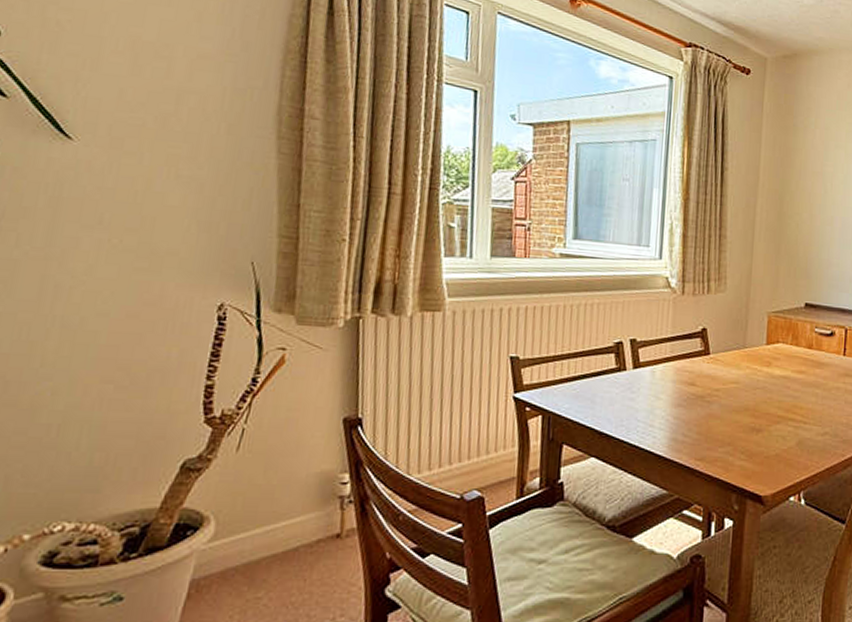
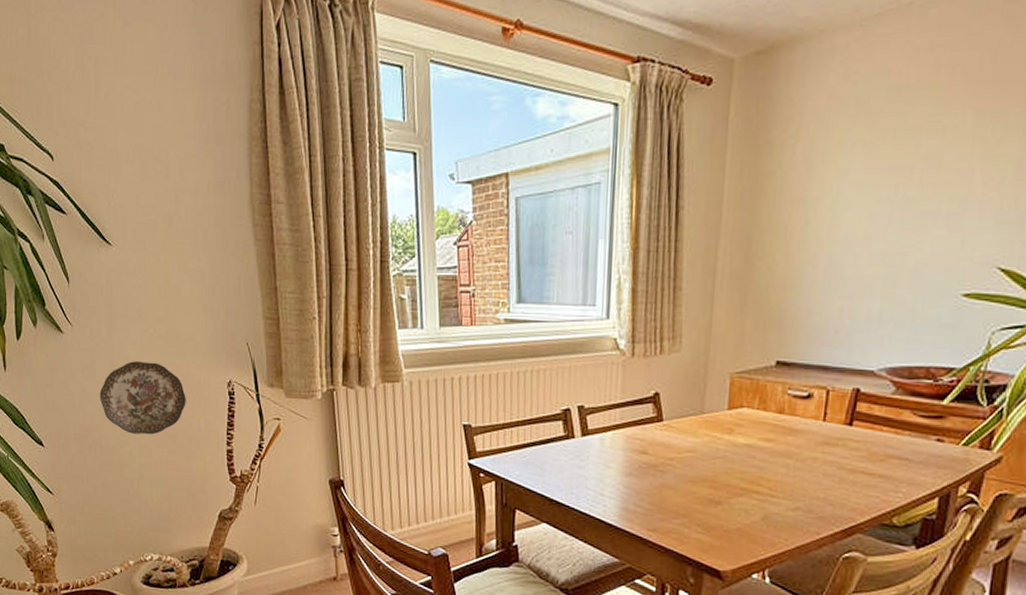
decorative plate: none [15,276,155,367] -> present [99,361,186,435]

